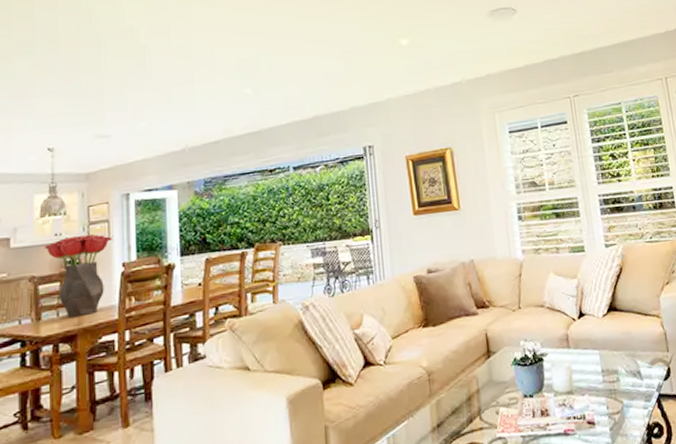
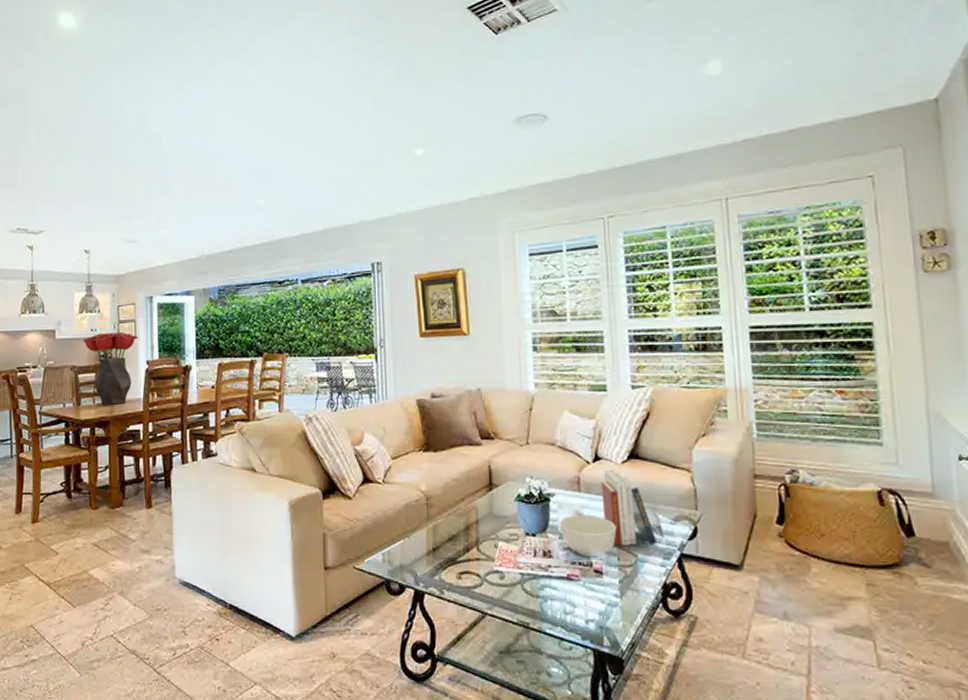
bowl: none [553,369,604,411] -> present [559,514,617,557]
books: none [586,324,639,395] -> present [600,470,658,546]

